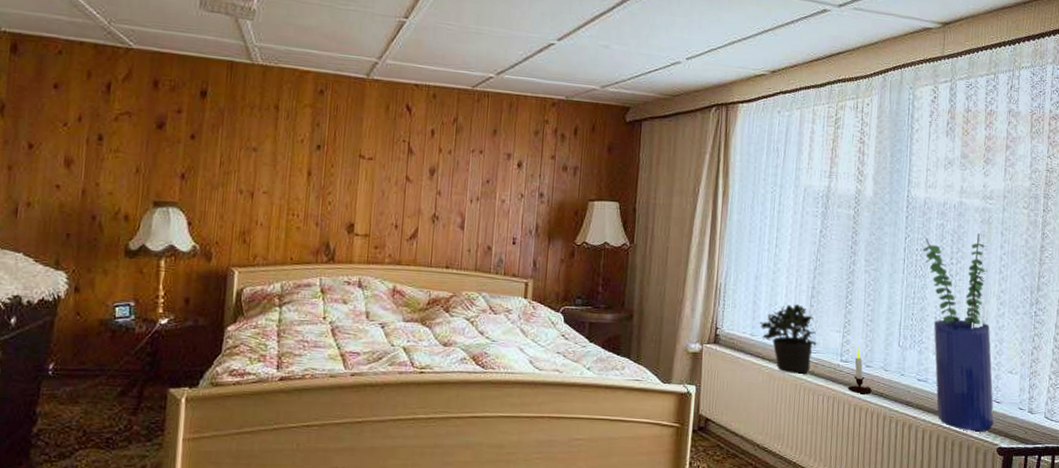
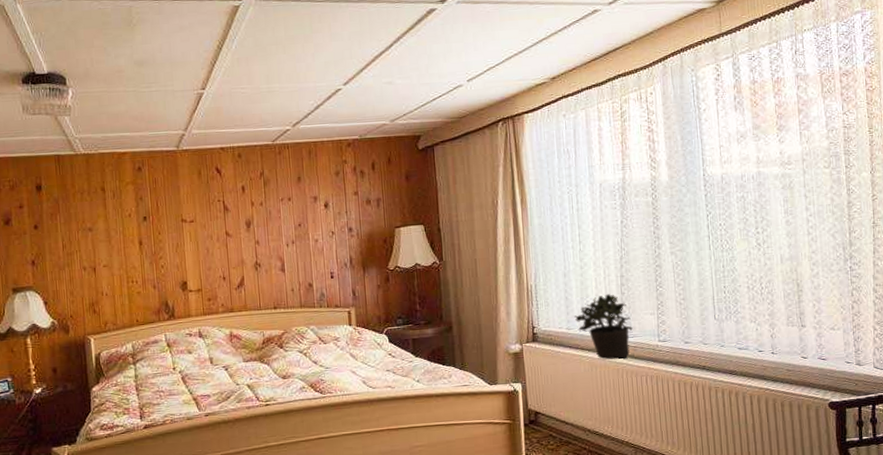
candle: present [847,348,872,395] -> none [669,326,694,370]
vase: present [923,233,994,432] -> none [726,199,822,391]

